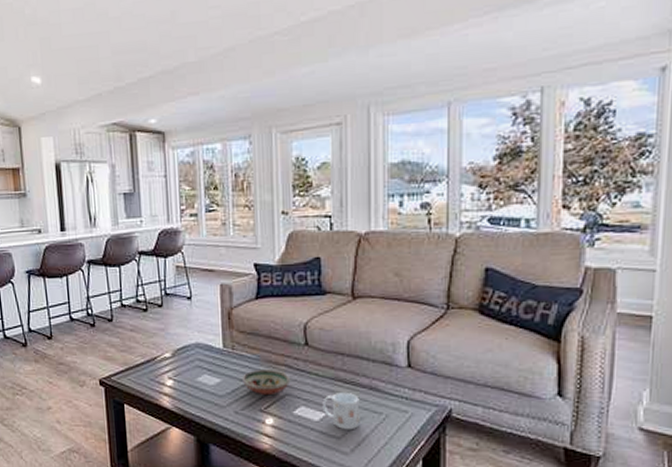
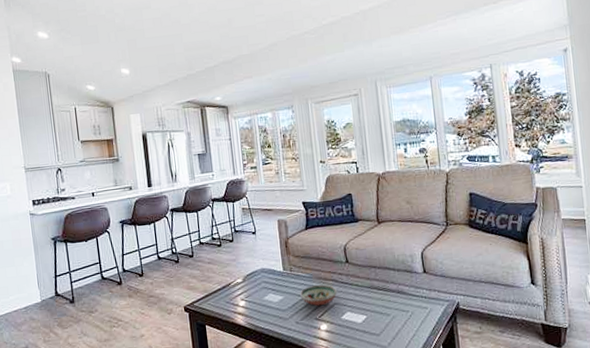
mug: present [322,391,360,430] -> none [363,297,393,328]

